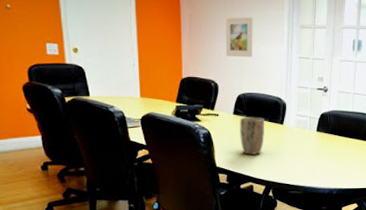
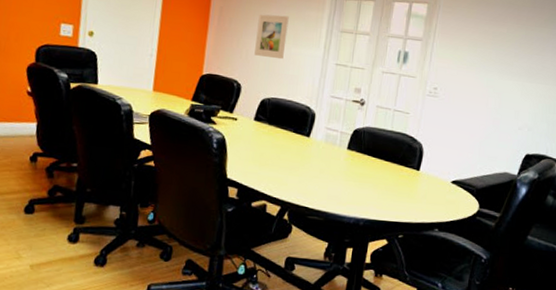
plant pot: present [240,117,264,155] -> none [258,124,288,169]

